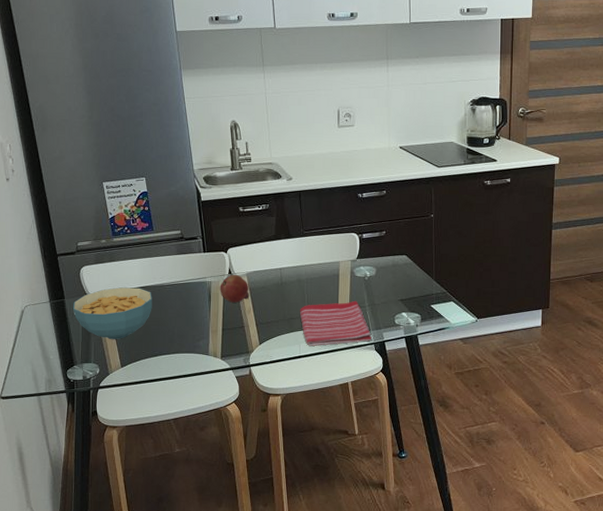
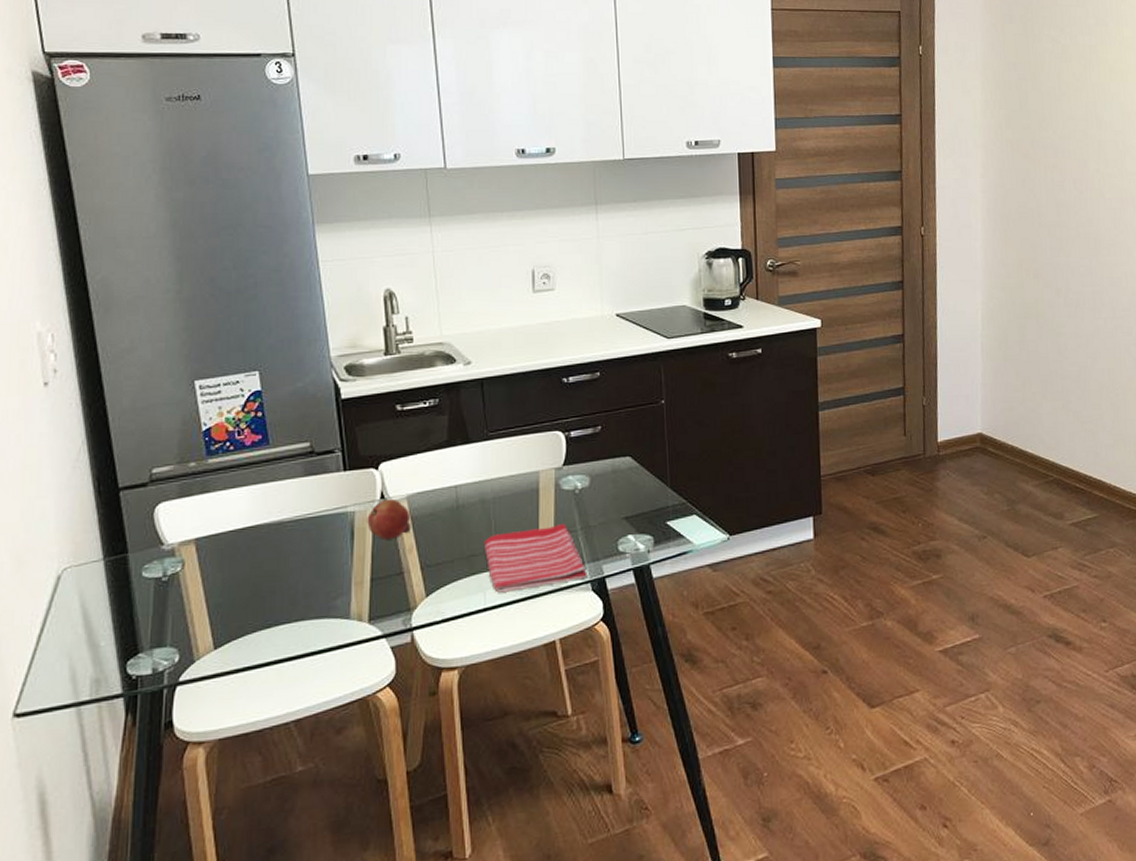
cereal bowl: present [73,287,152,339] -> none [141,528,266,608]

